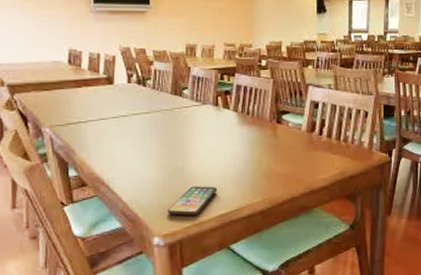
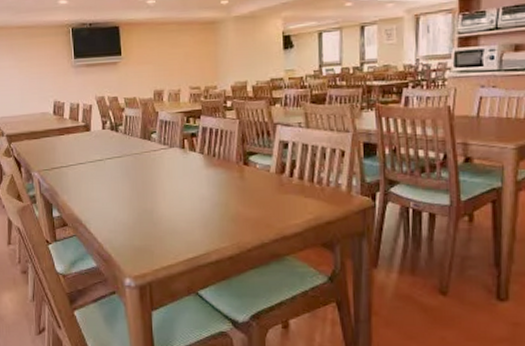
smartphone: present [167,186,218,216] -> none [138,229,185,258]

